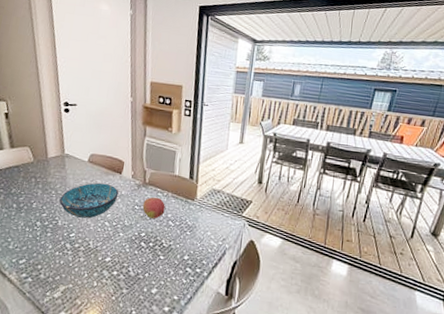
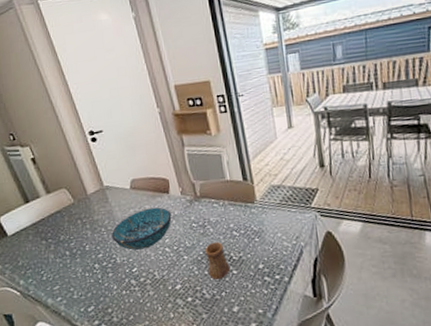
cup: none [138,226,159,261] -> present [205,241,230,279]
fruit: present [142,197,166,219] -> none [200,208,226,233]

